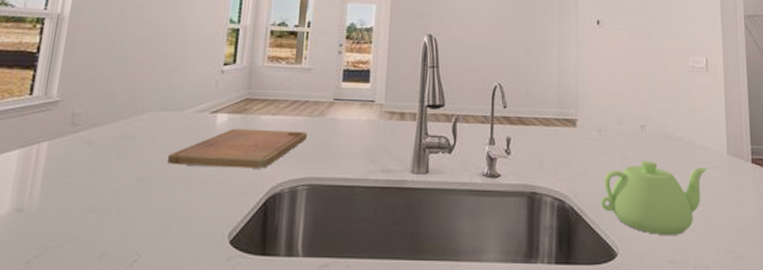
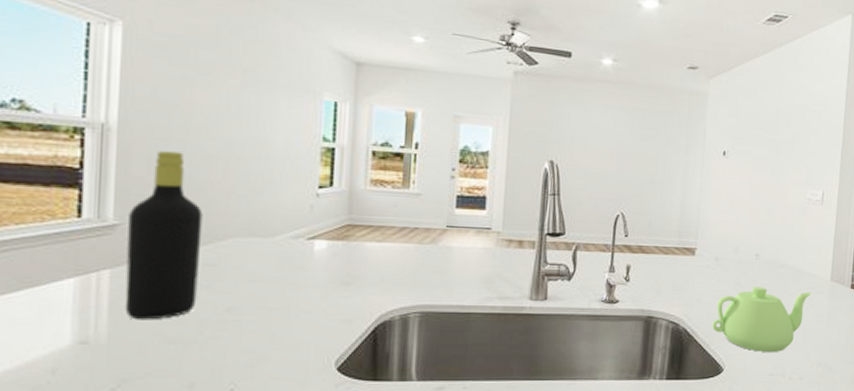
bottle: none [55,36,128,190] -> present [125,151,203,320]
cutting board: present [166,128,307,169] -> none [259,255,418,297]

